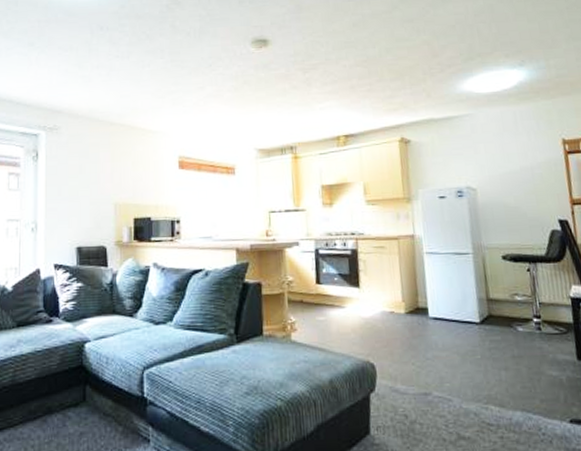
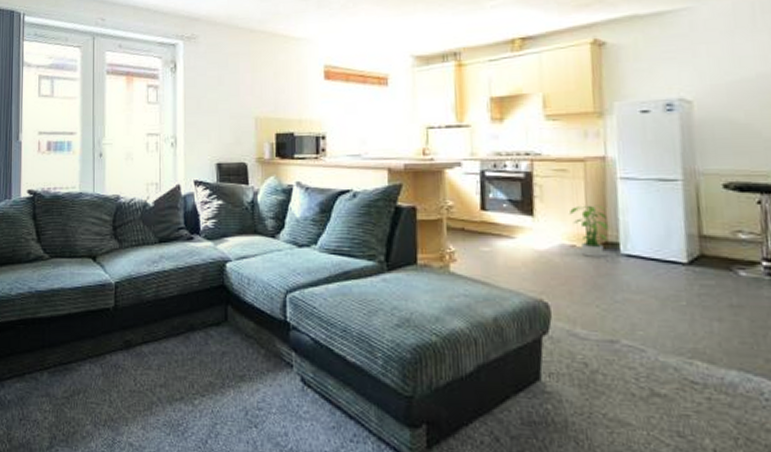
potted plant: none [387,276,420,322] -> present [568,205,610,258]

